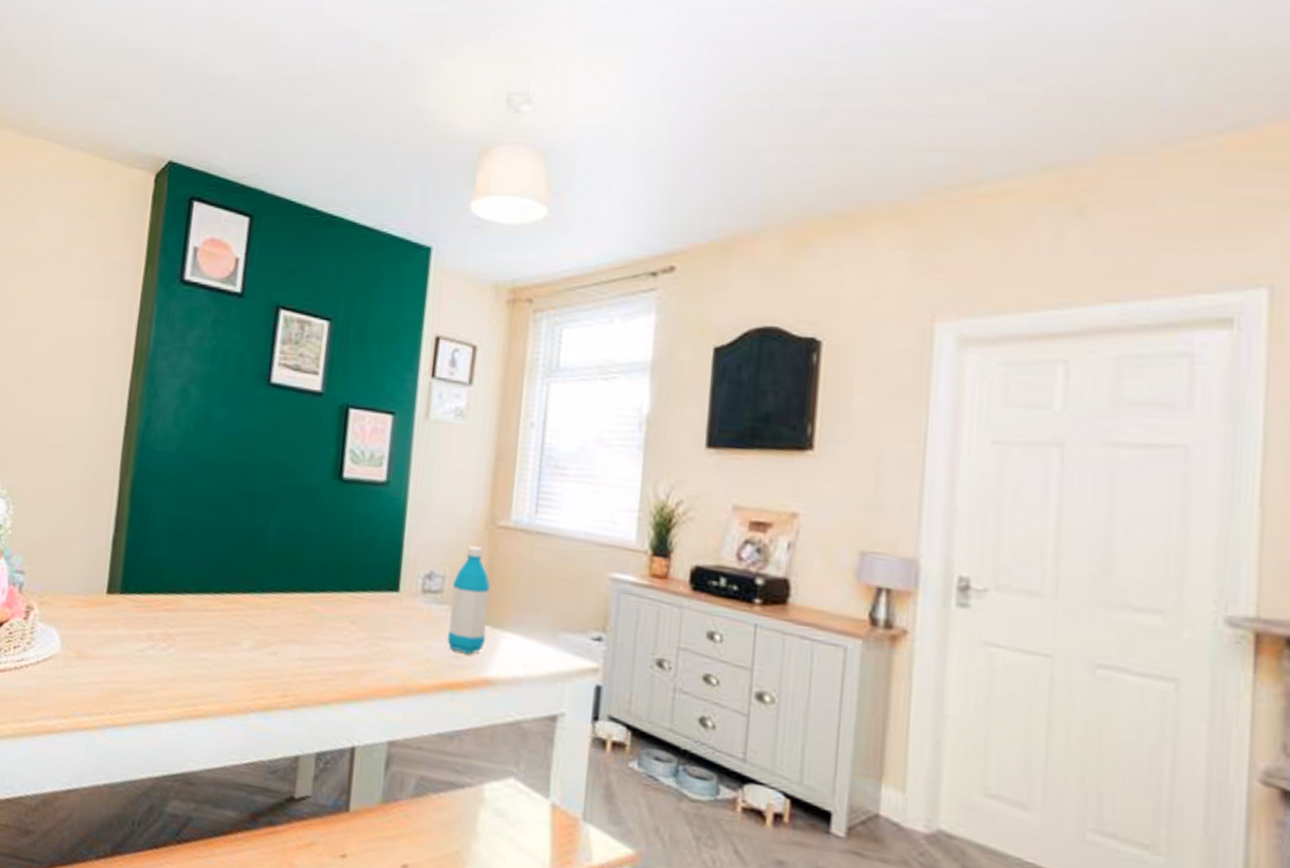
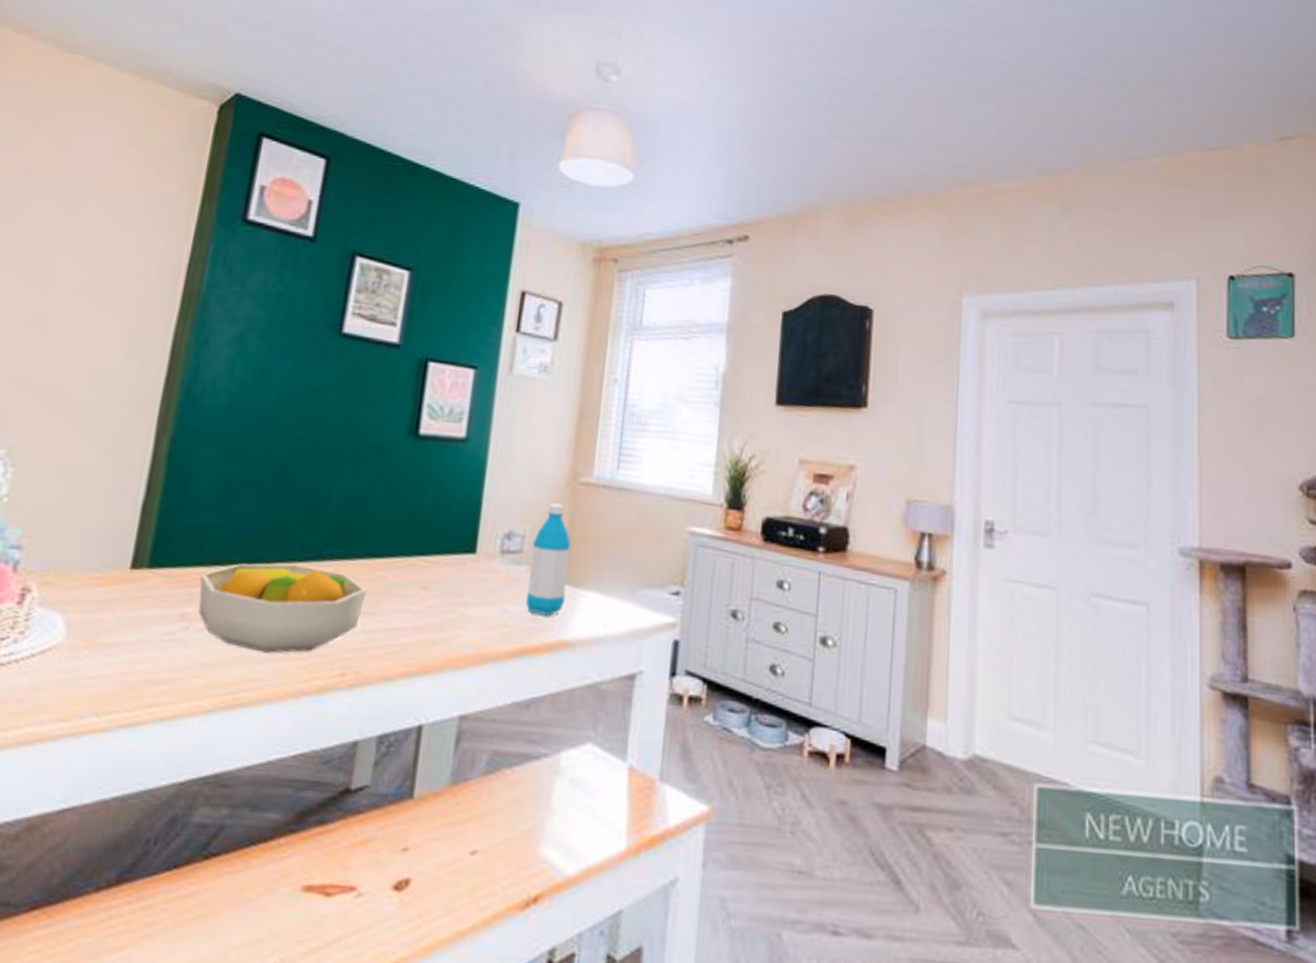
fruit bowl: none [161,592,302,674] -> present [198,563,367,653]

